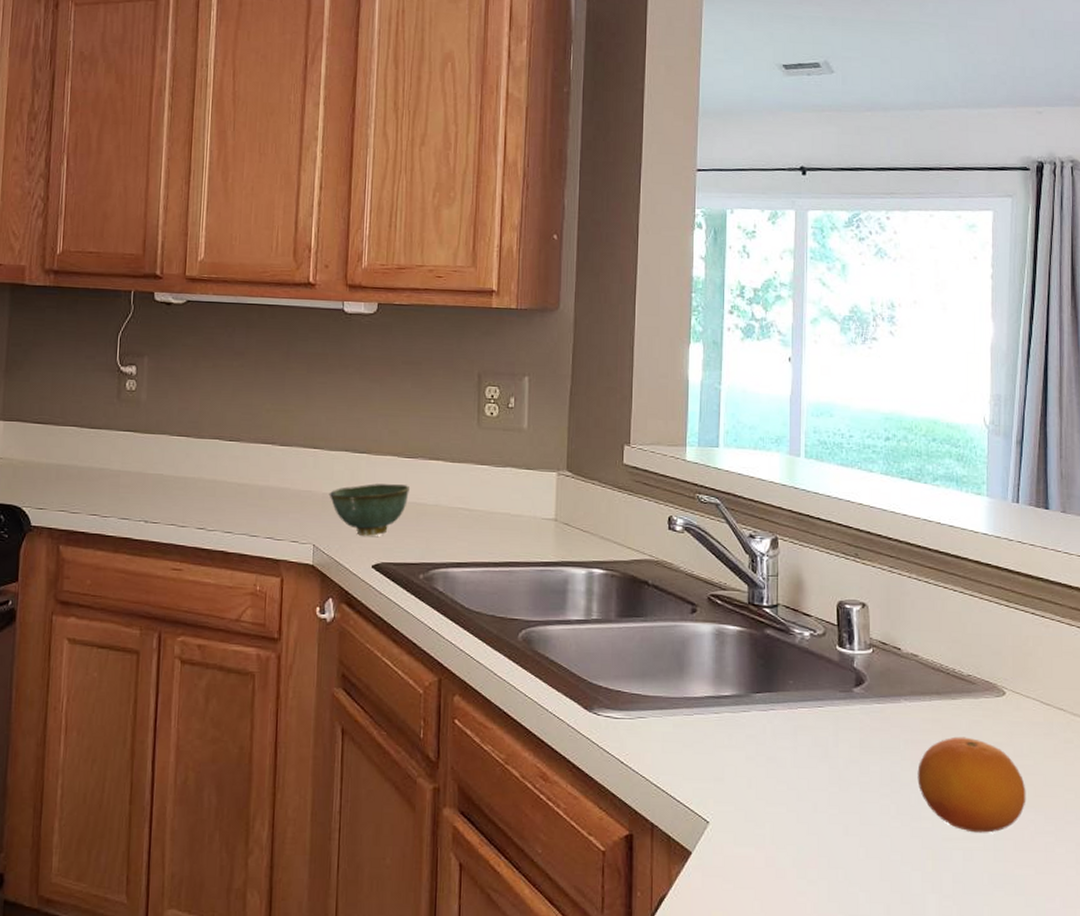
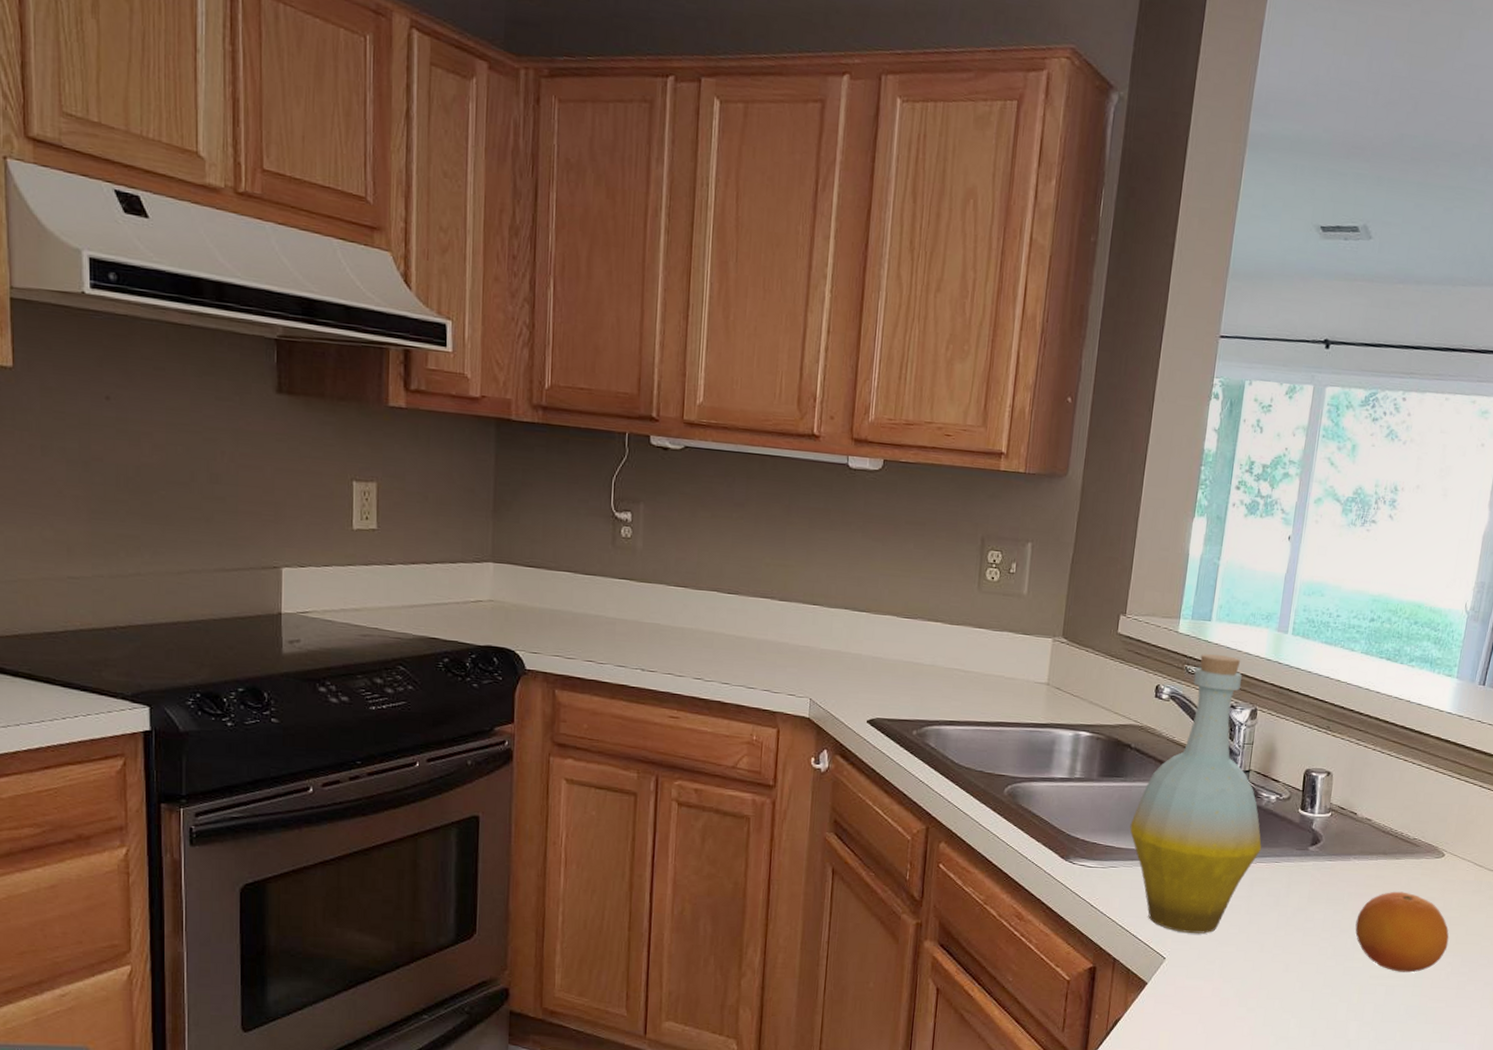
bowl: present [329,484,409,536] -> none [827,642,907,693]
bottle: none [655,482,802,792] -> present [1130,654,1262,934]

